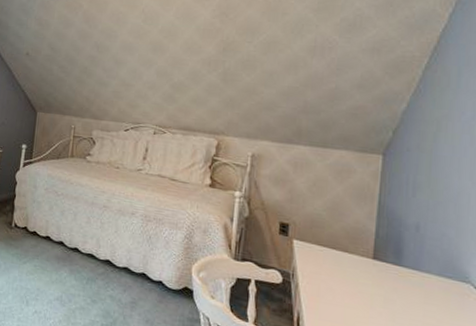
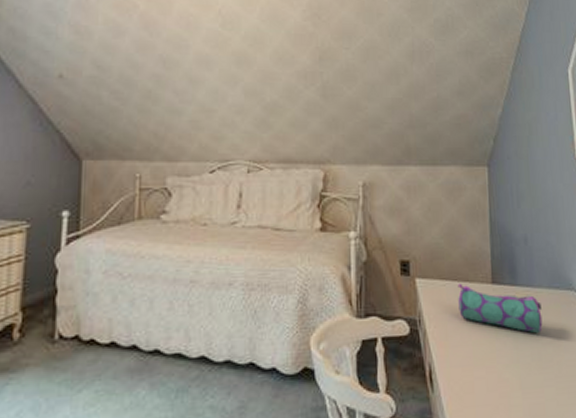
pencil case: none [334,252,428,314] -> present [457,284,543,334]

